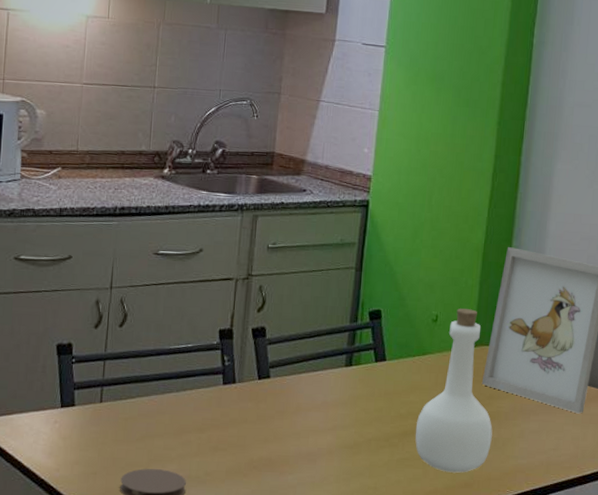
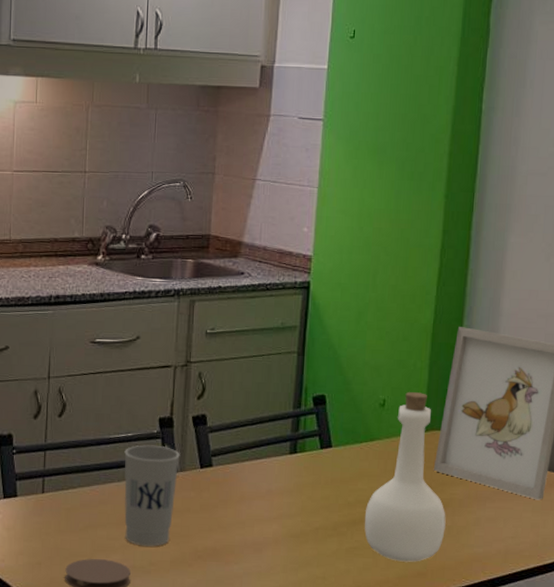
cup: none [182,356,239,457] -> present [124,445,180,547]

